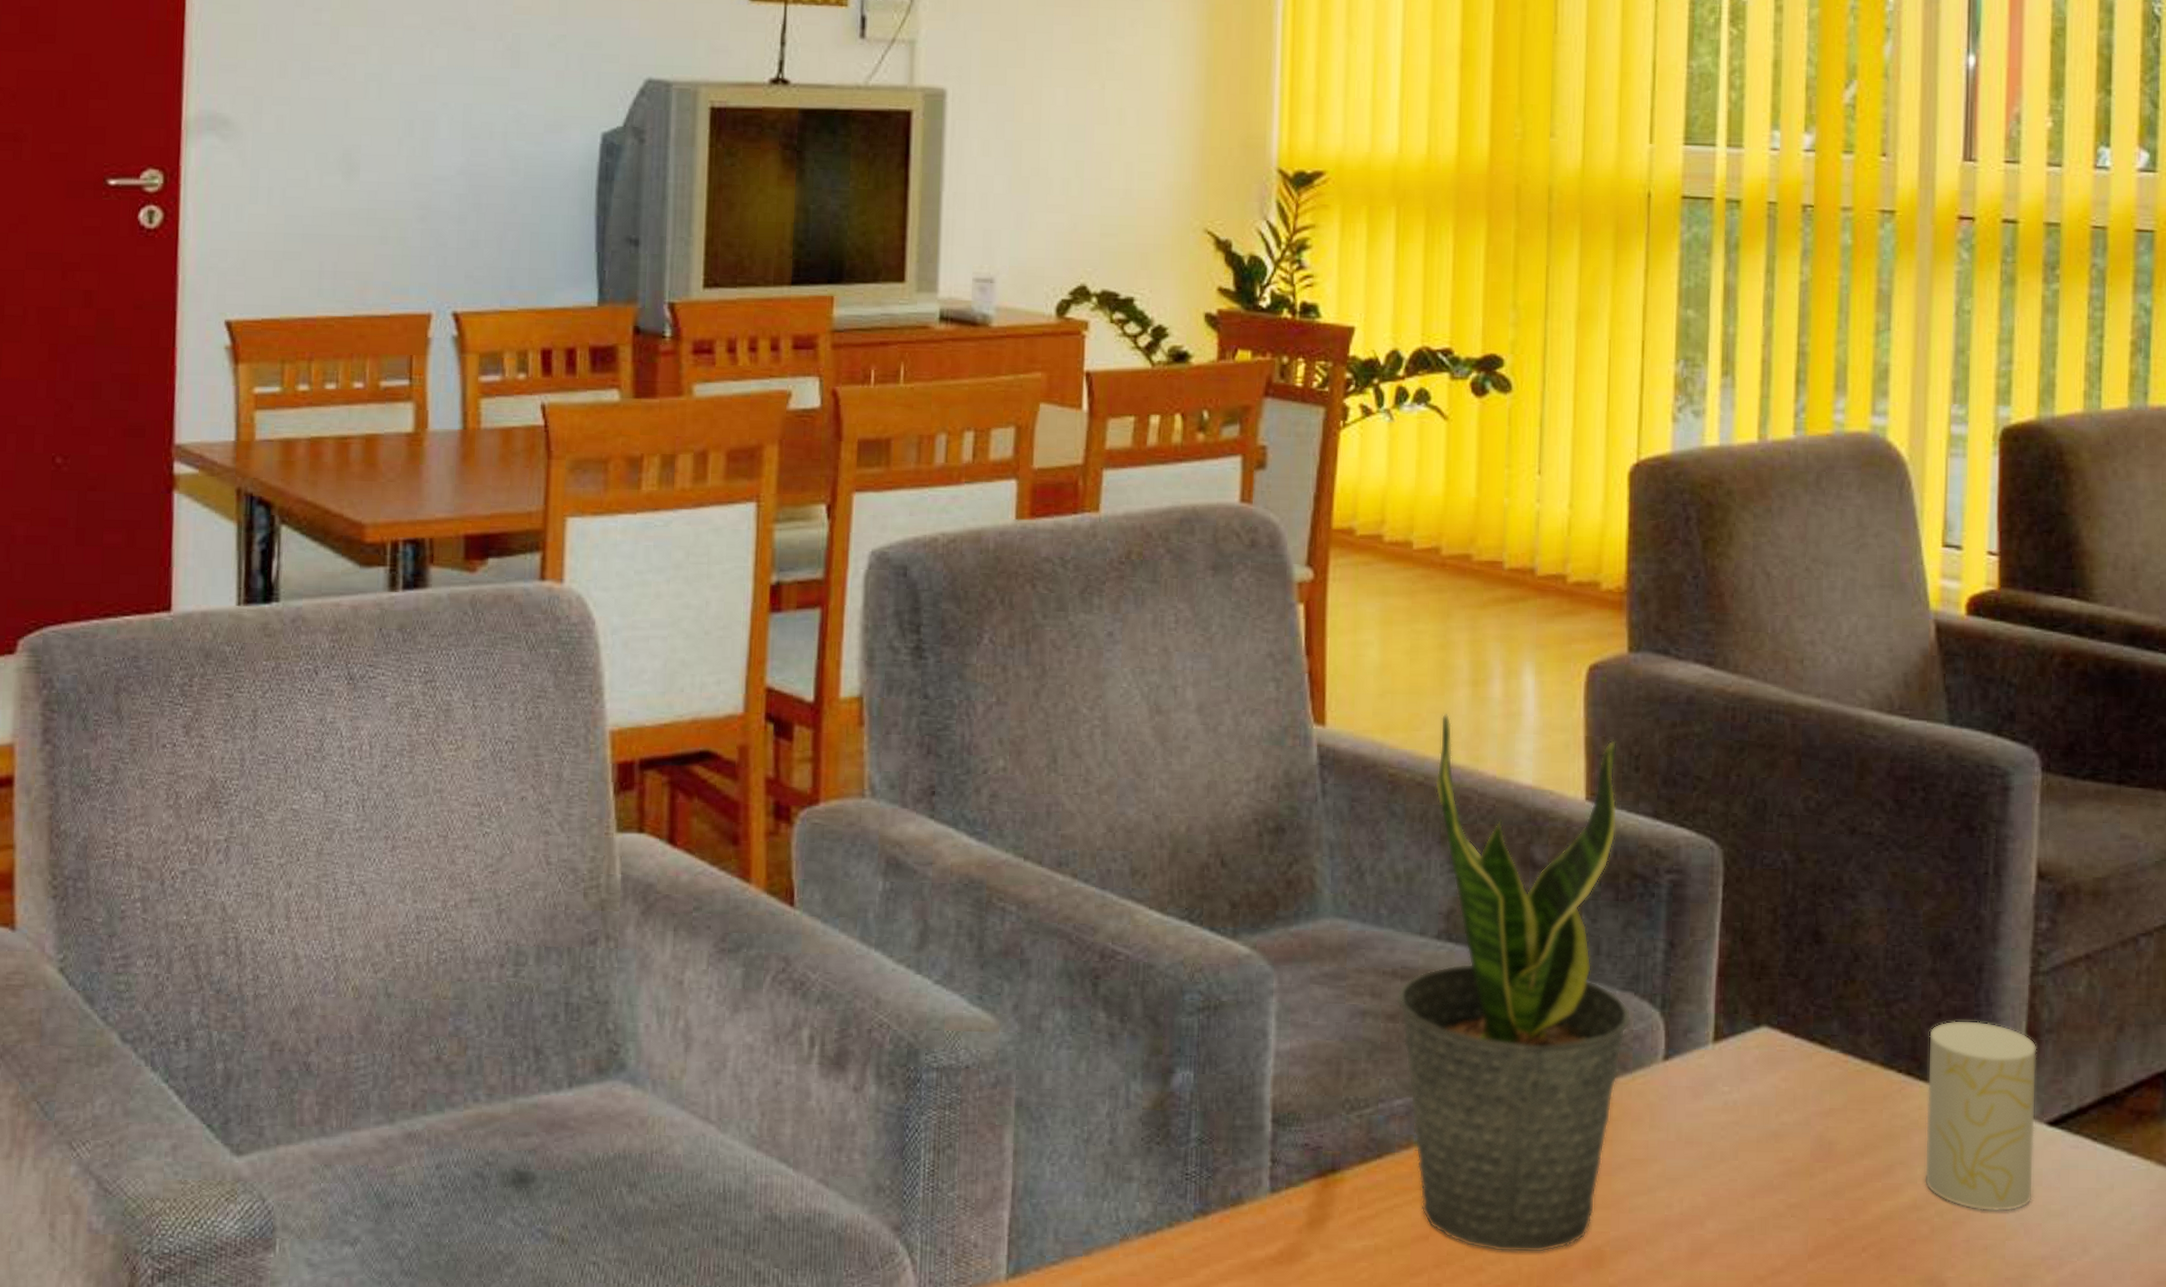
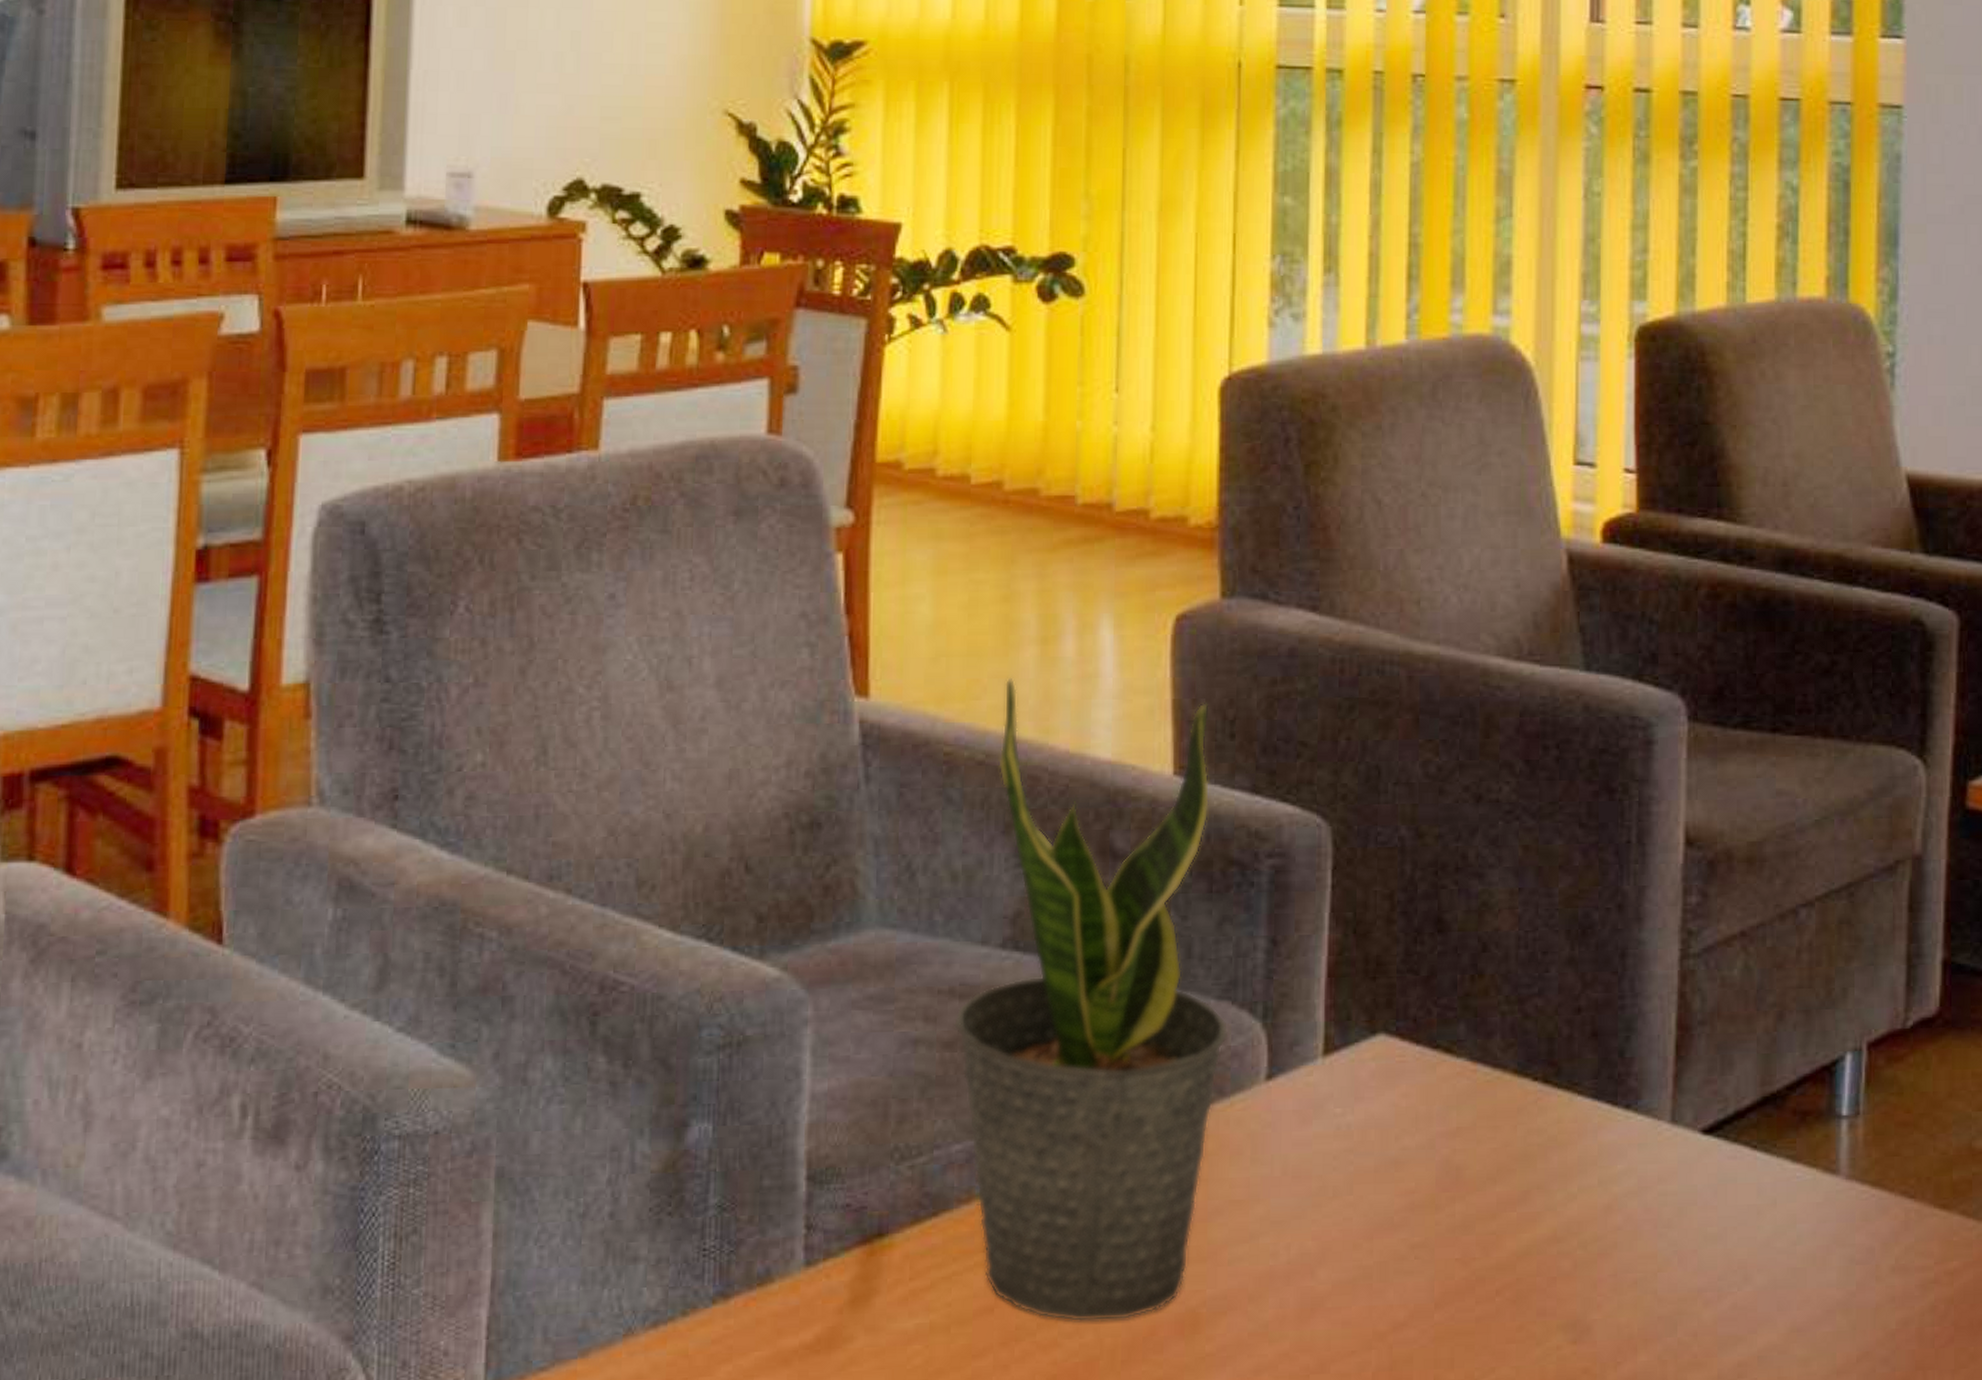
cup: present [1924,1020,2037,1212] -> none [1565,1014,1689,1240]

